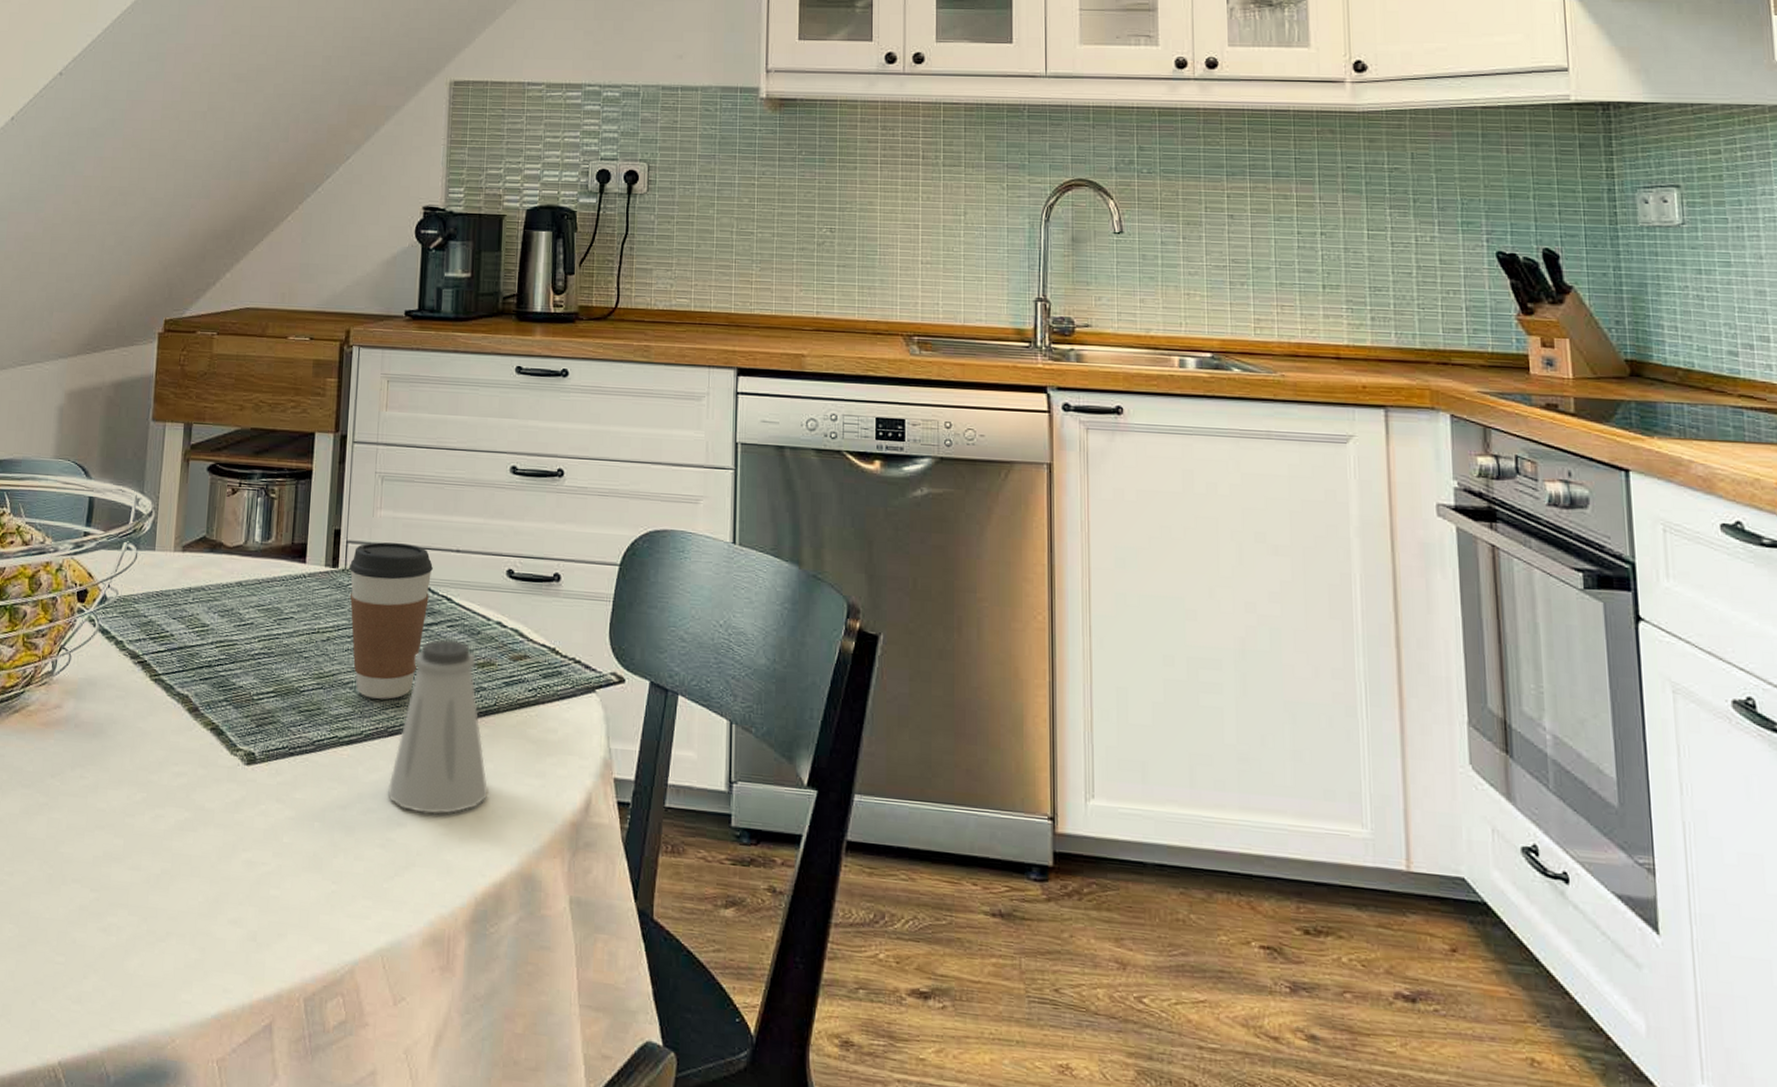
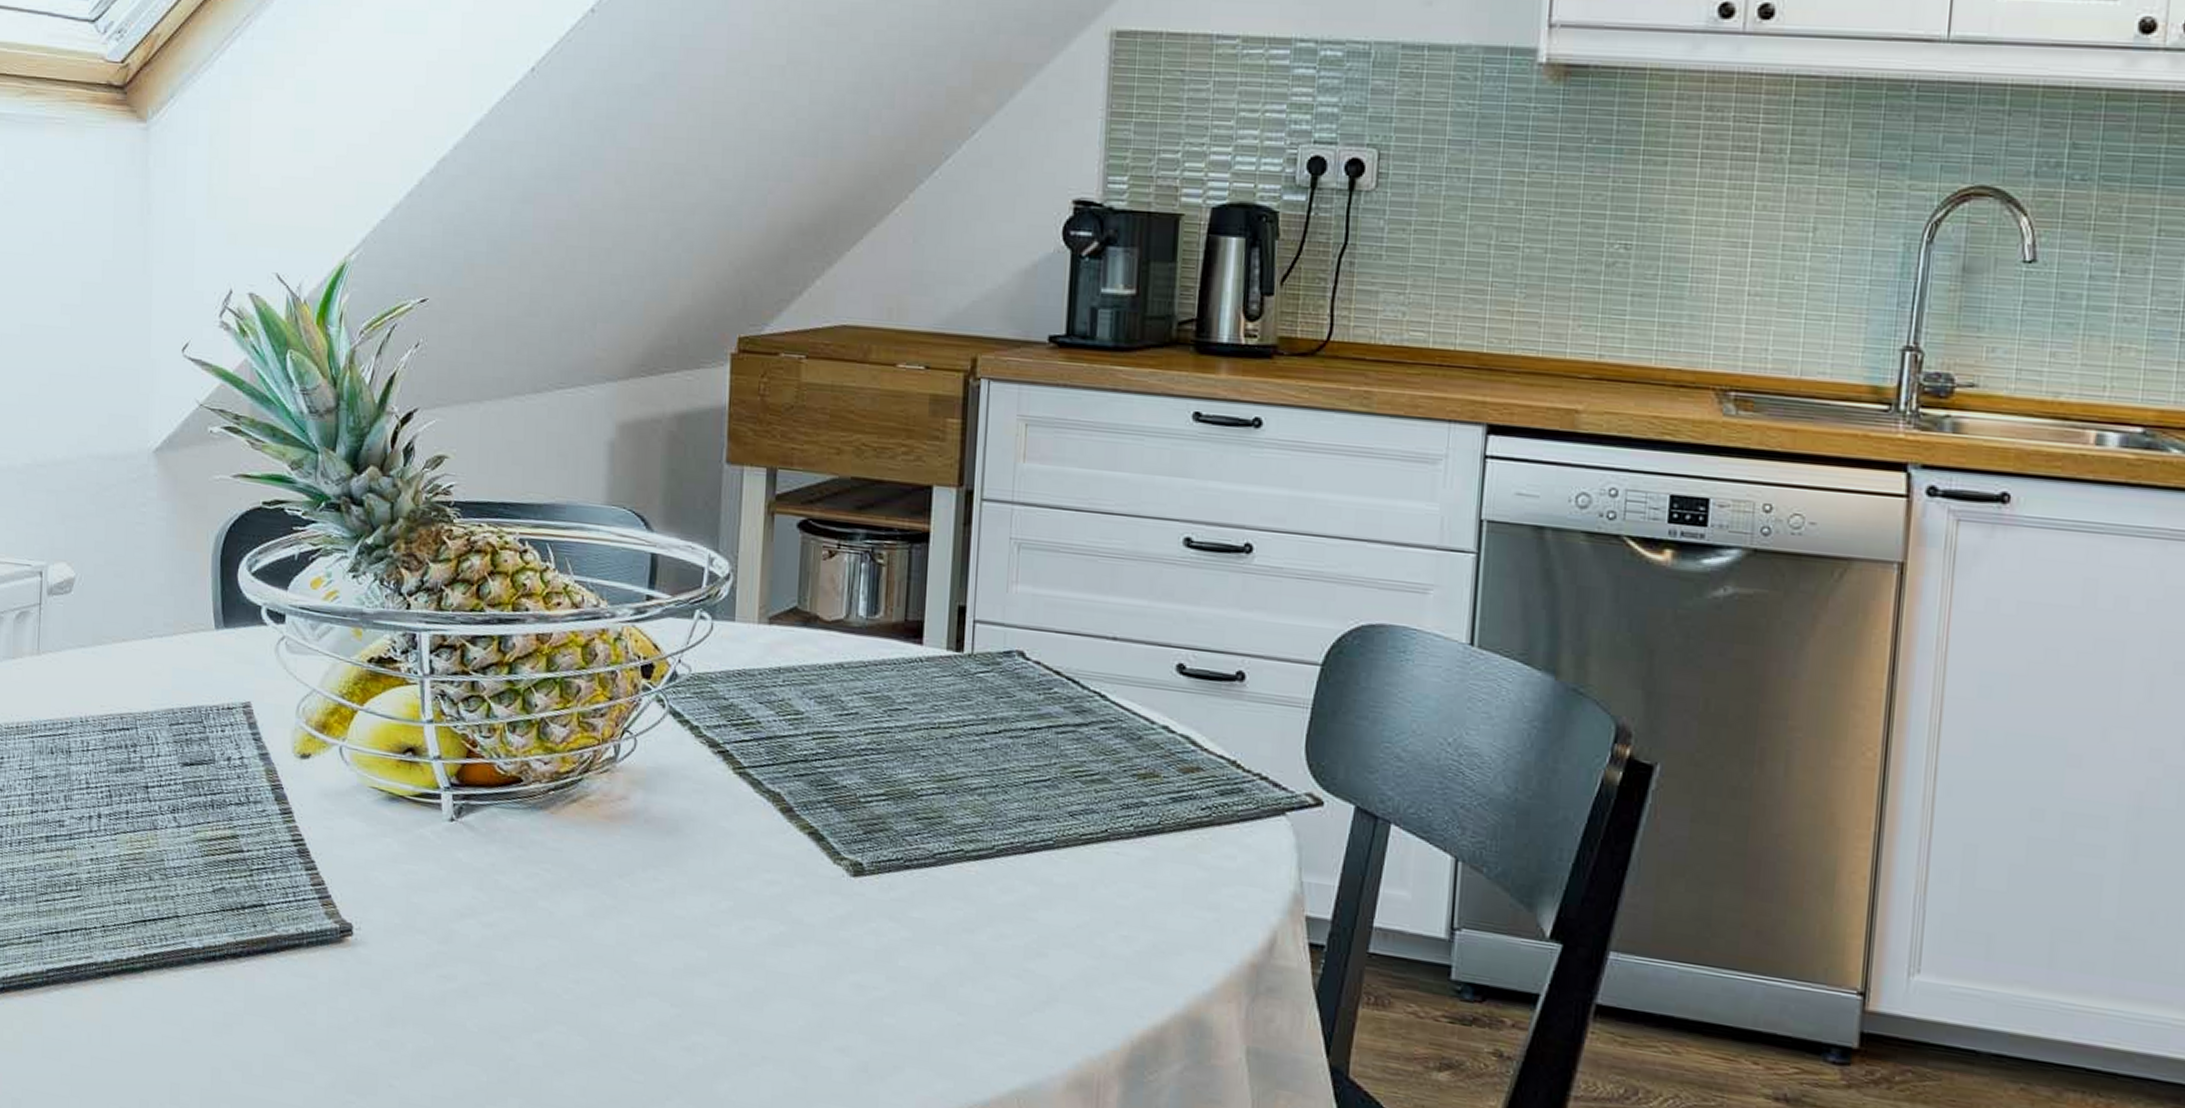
coffee cup: present [349,542,433,700] -> none [976,623,1083,811]
saltshaker: present [388,638,489,815] -> none [1025,742,1149,946]

